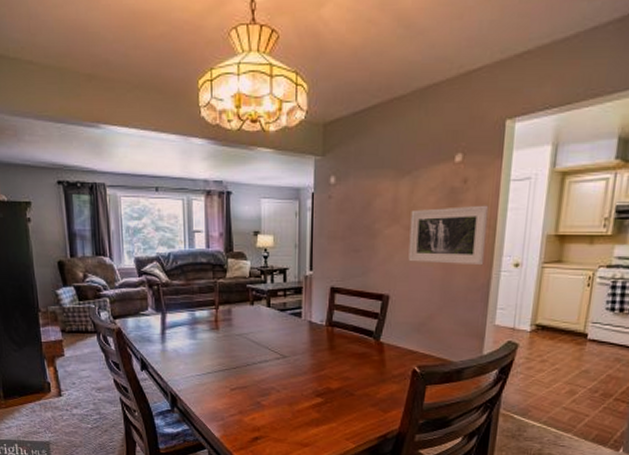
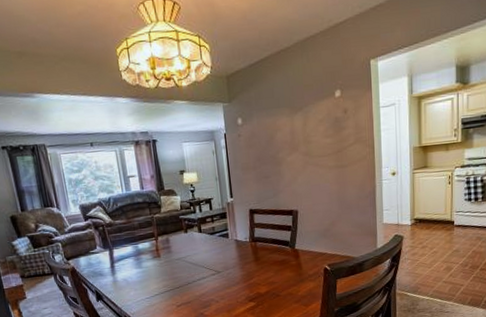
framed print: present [408,205,489,266] -> none [306,128,369,181]

